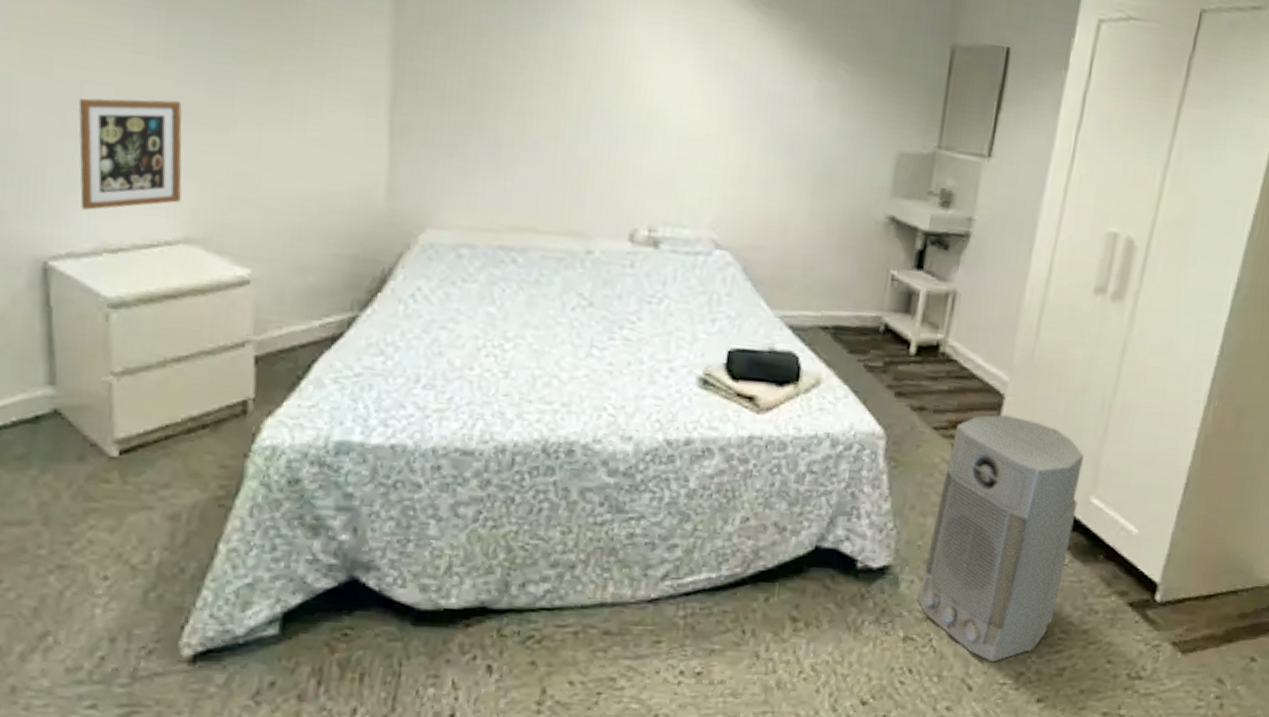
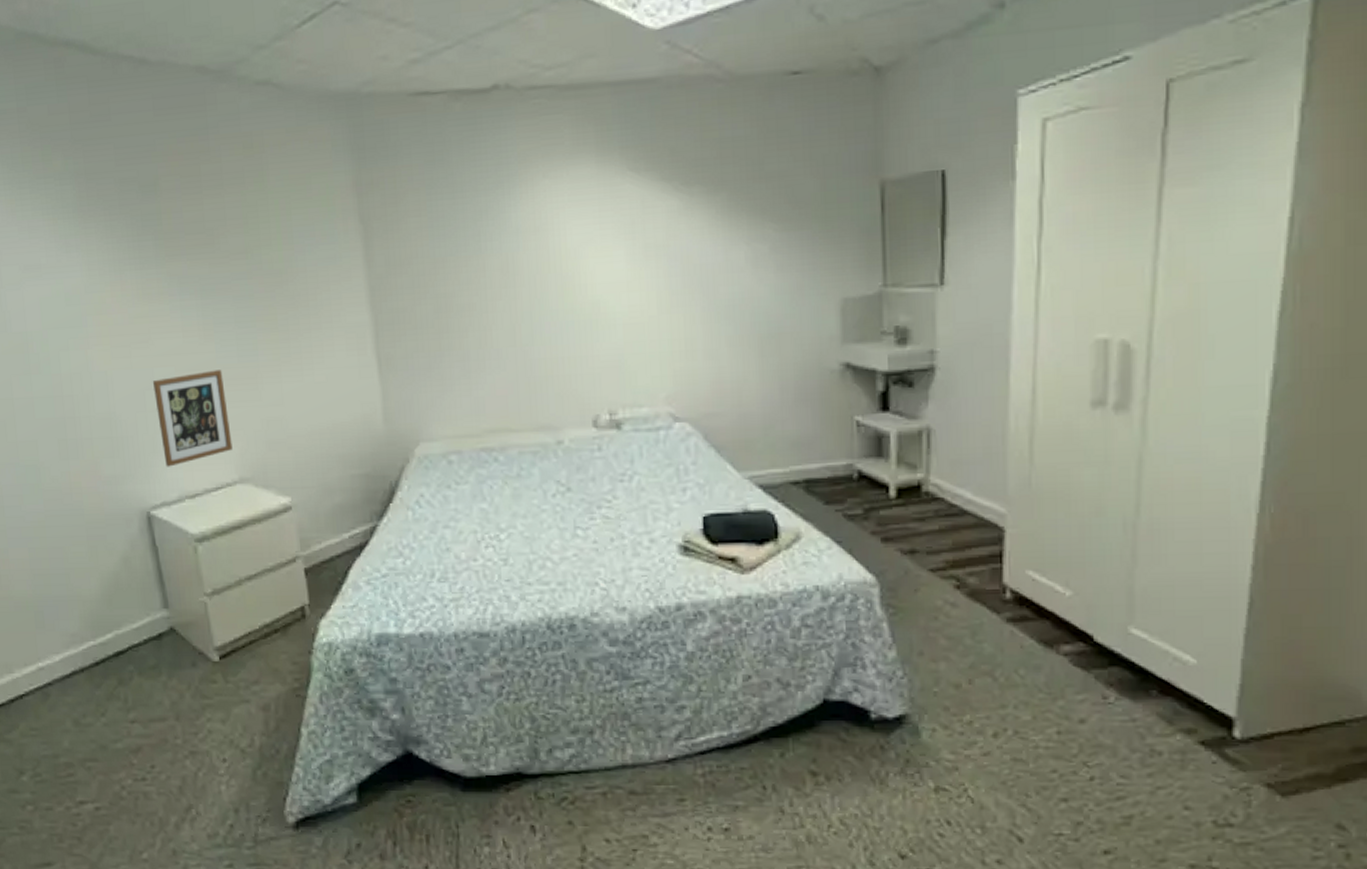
air purifier: present [917,414,1084,663] -> none [943,548,1114,812]

